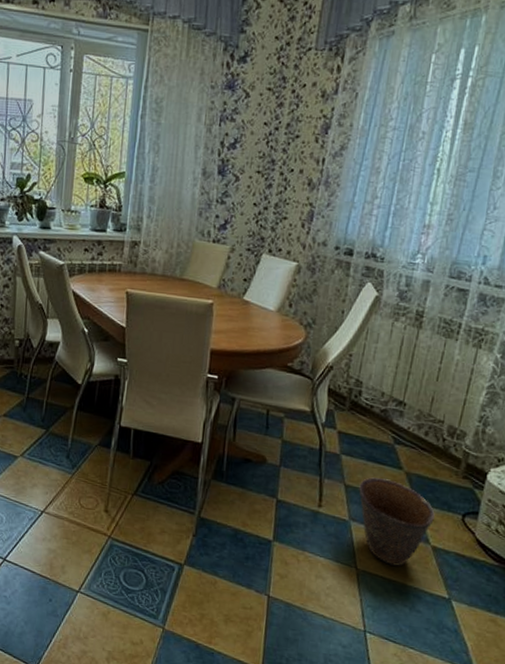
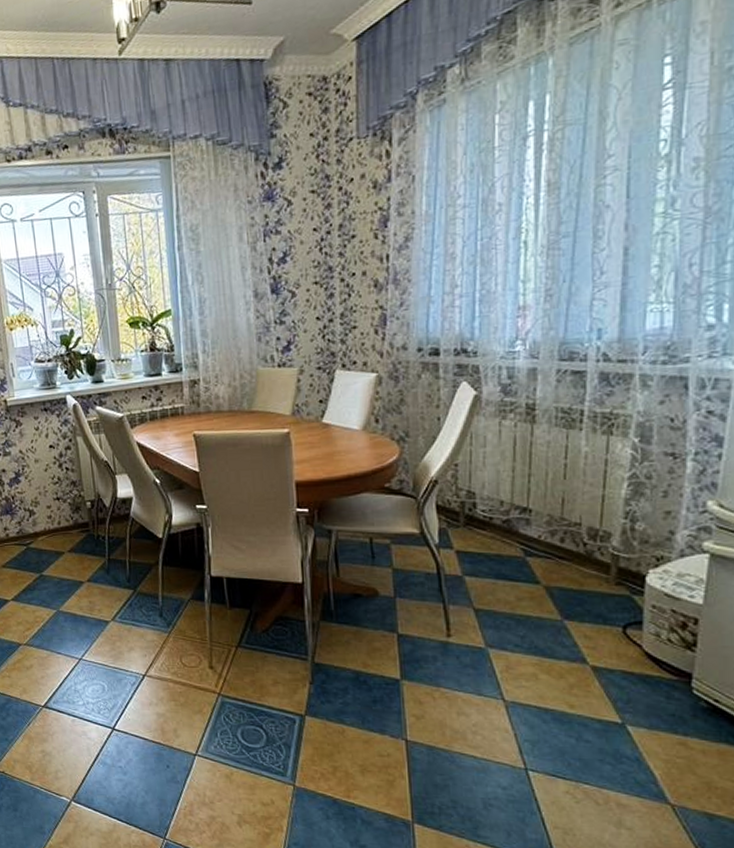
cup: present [359,477,435,566] -> none [491,597,589,693]

